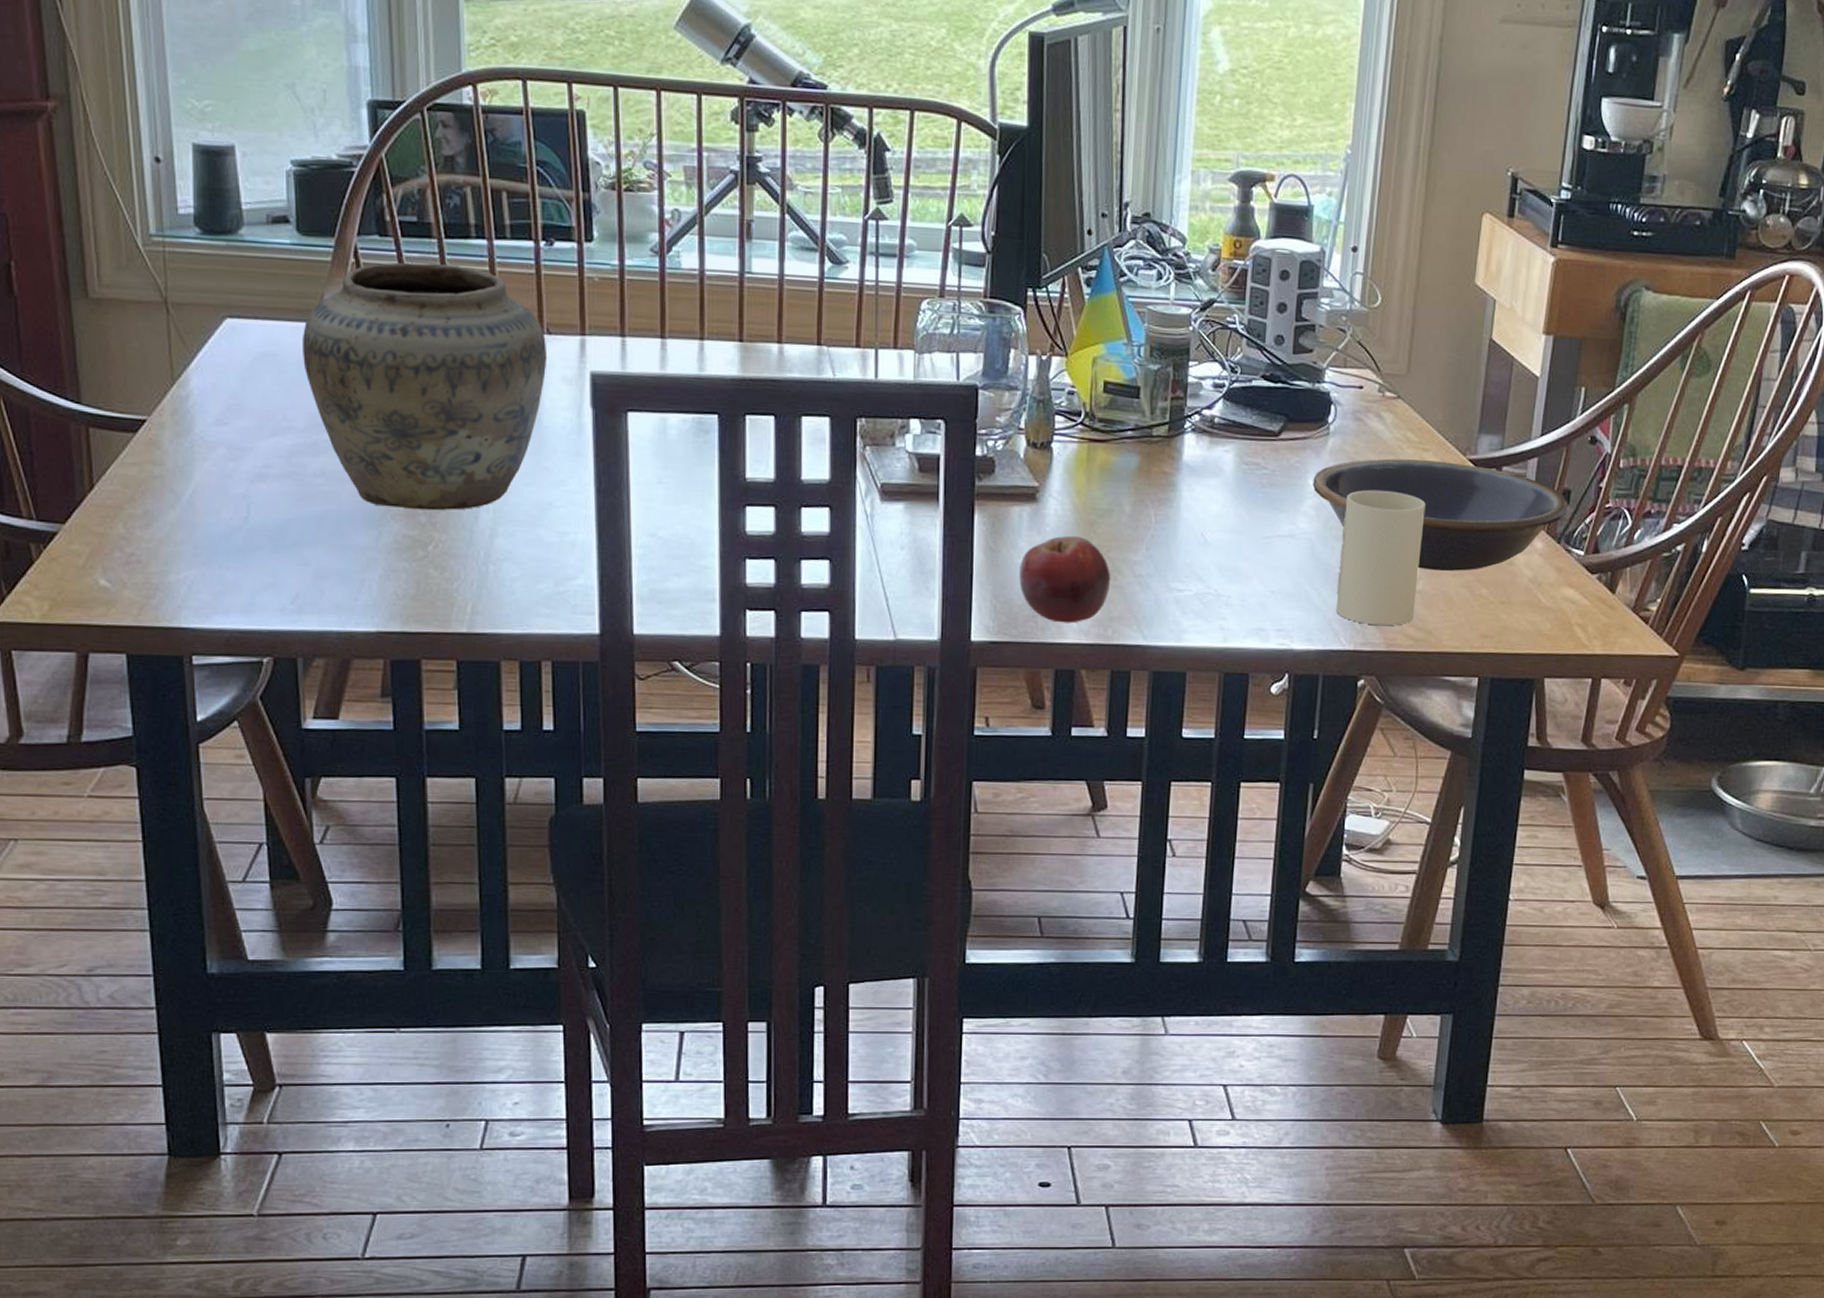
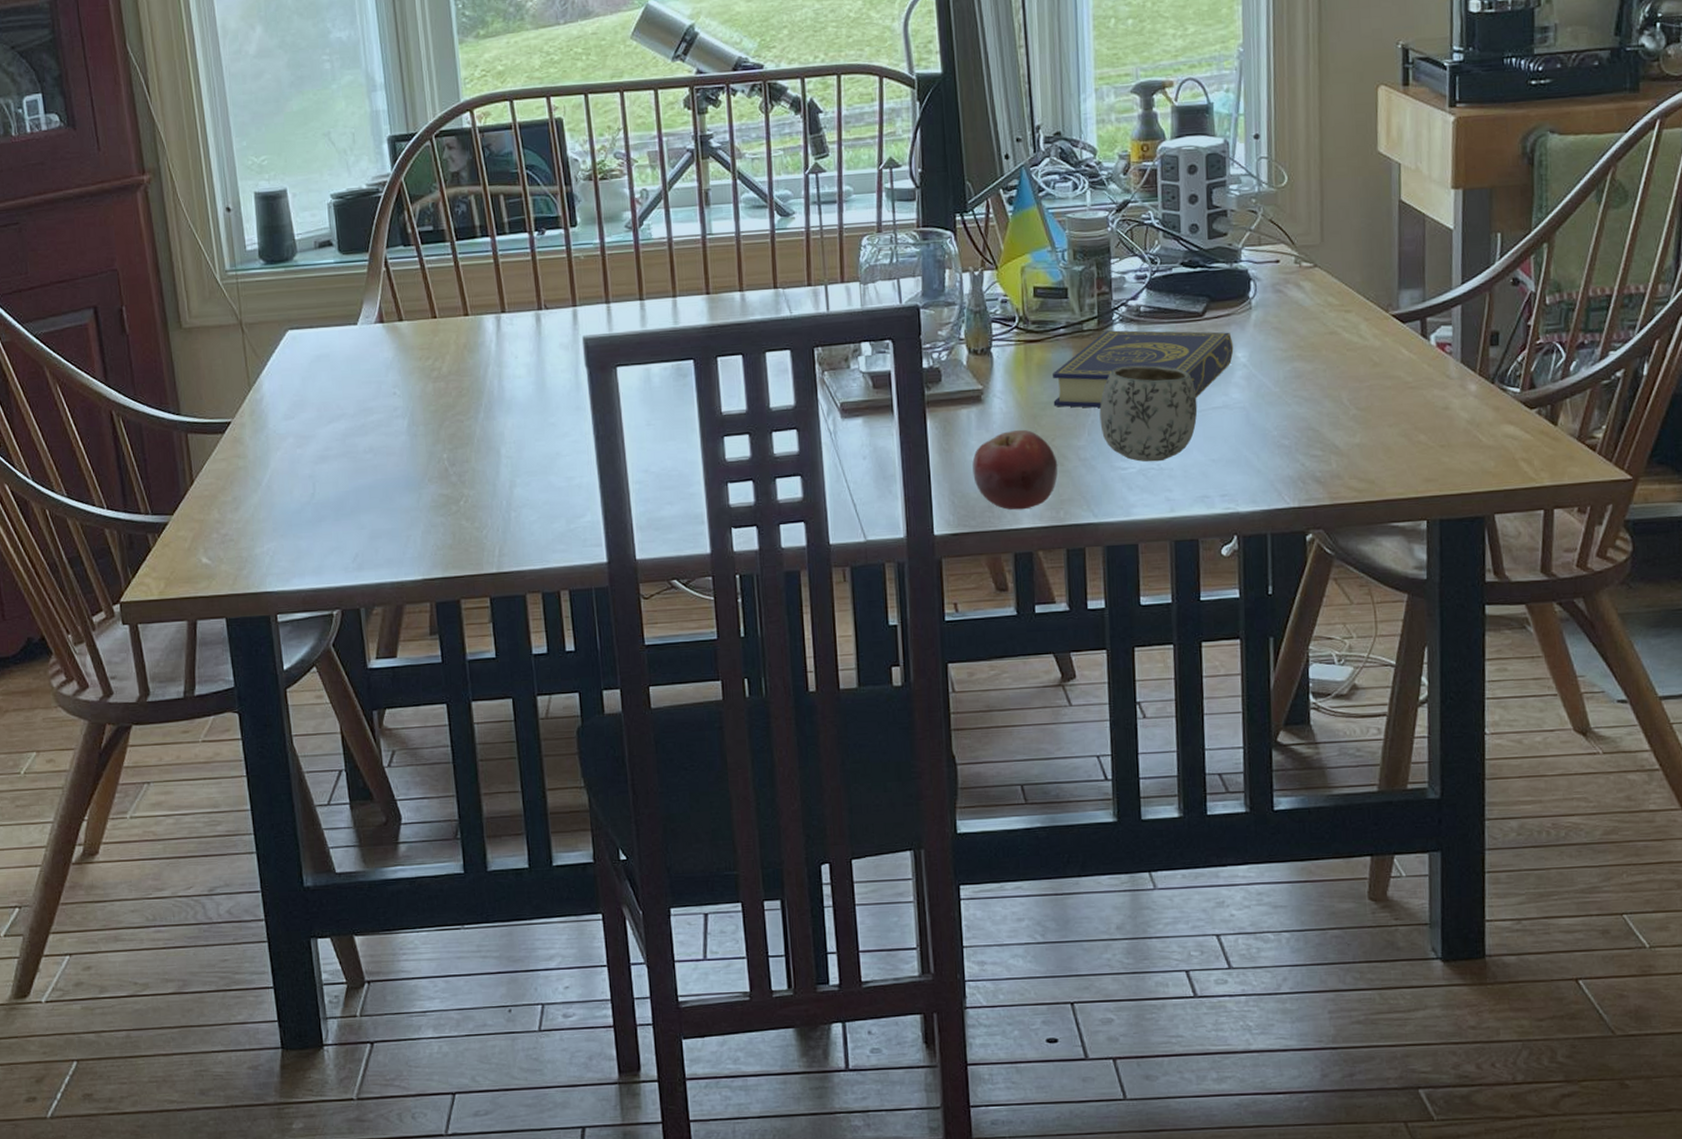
vase: present [303,262,548,511] -> none [348,261,547,472]
book: none [1112,439,1307,523] -> present [1053,330,1234,408]
mug: none [1160,479,1263,587] -> present [1099,365,1198,462]
bowl: present [1313,458,1568,571] -> none [1240,319,1498,423]
cup: present [1335,489,1426,626] -> none [1274,353,1355,481]

